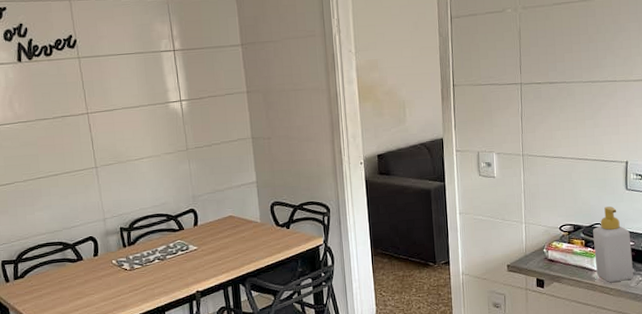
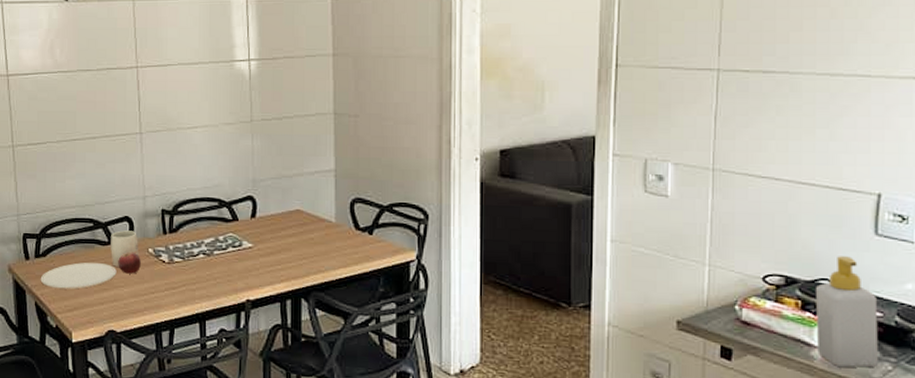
plate: none [21,277,87,303] -> present [40,262,117,290]
mug: none [79,247,104,279] -> present [111,230,138,267]
fruit: none [87,264,107,283] -> present [118,251,141,274]

